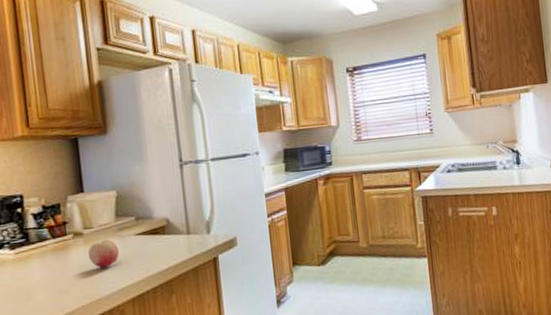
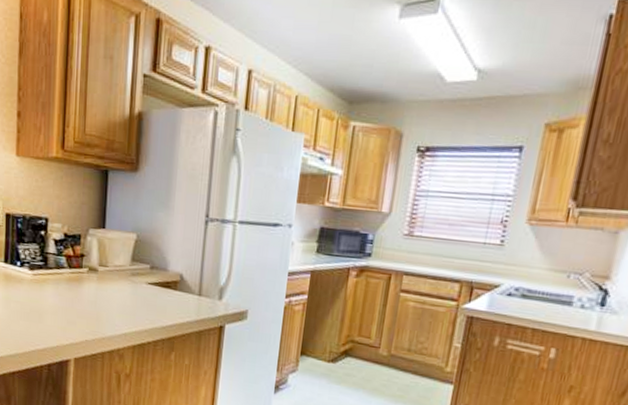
fruit: present [88,239,119,269] -> none [99,281,129,310]

